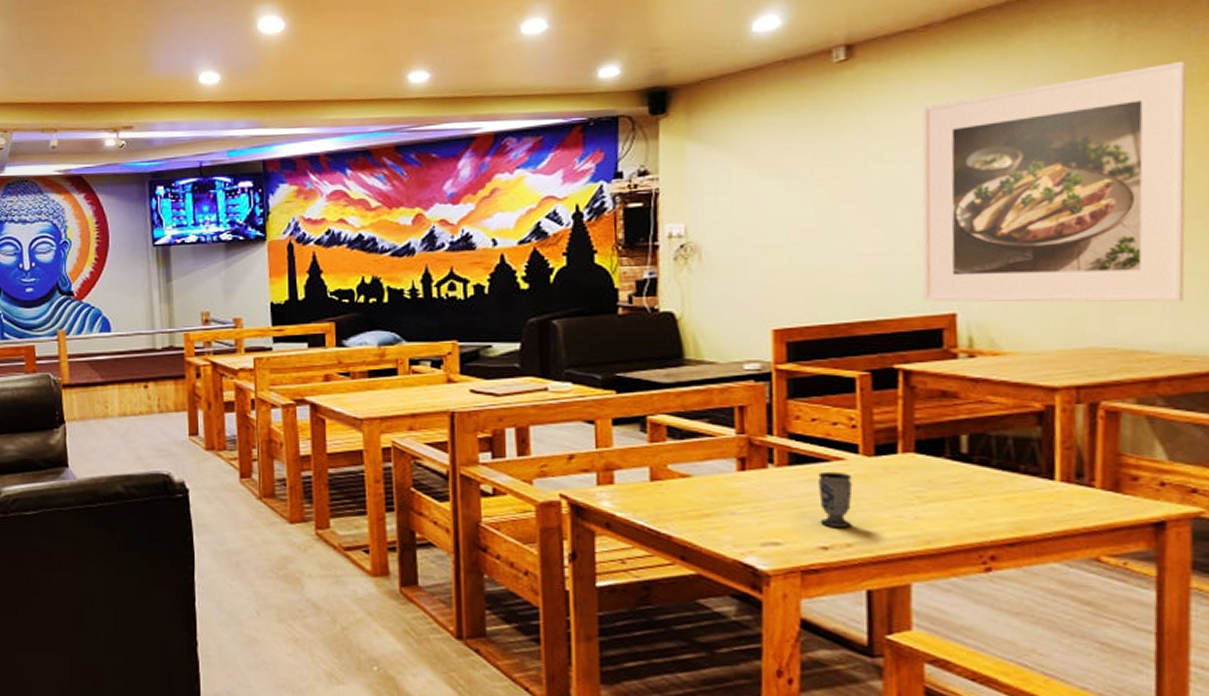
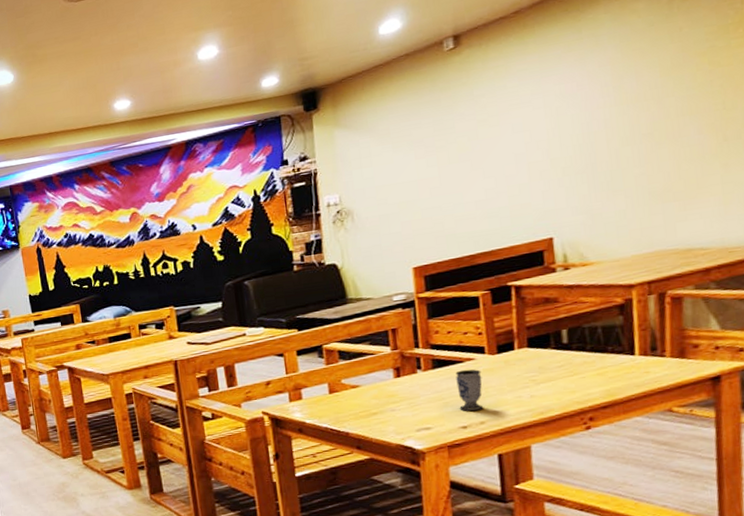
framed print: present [921,60,1187,303] -> none [516,14,728,232]

